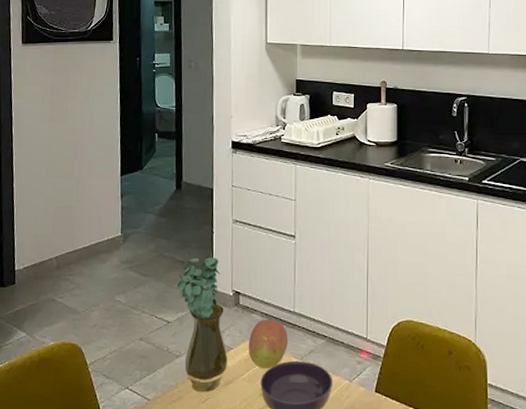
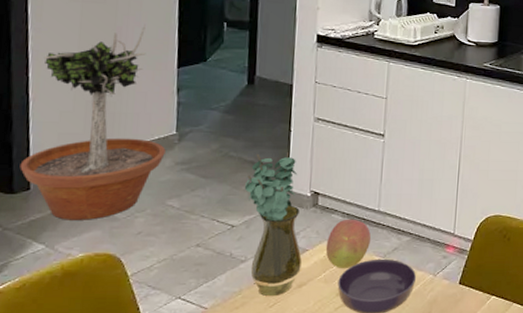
potted tree: none [8,138,113,312] -> present [20,23,166,220]

